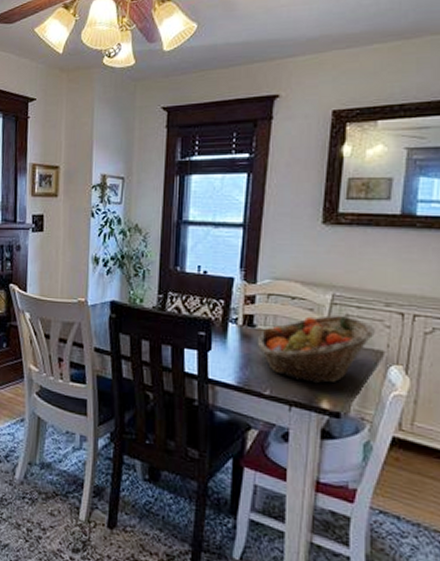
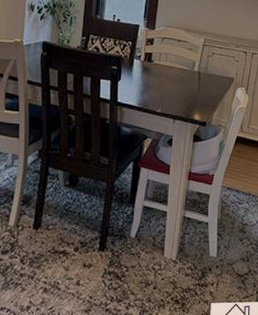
fruit basket: present [257,315,376,384] -> none [153,53,230,103]

